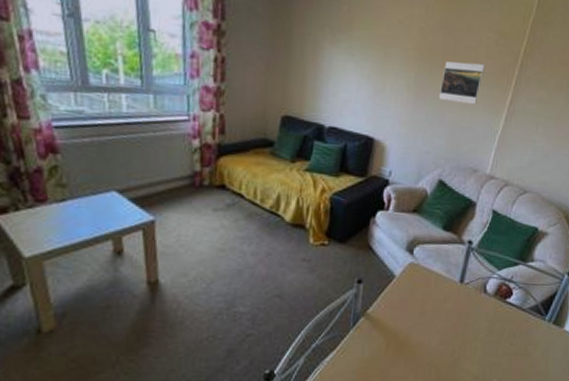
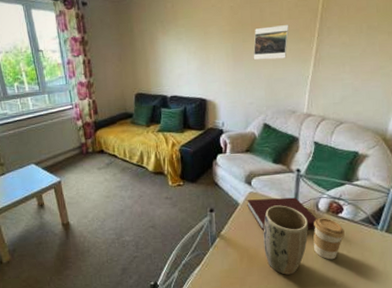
notebook: none [404,272,483,315] -> present [247,197,317,232]
plant pot: none [416,282,472,368] -> present [263,205,308,275]
coffee cup: none [474,302,510,353] -> present [313,218,345,260]

